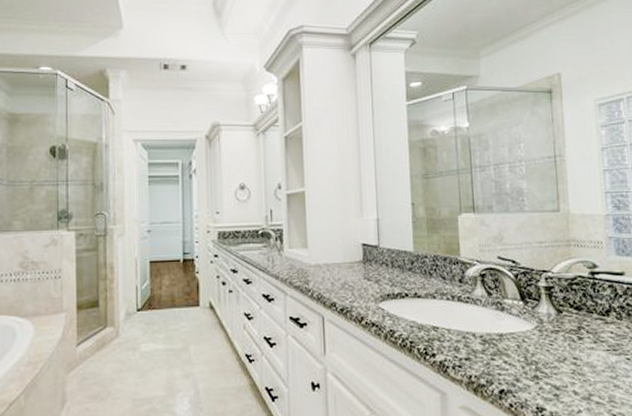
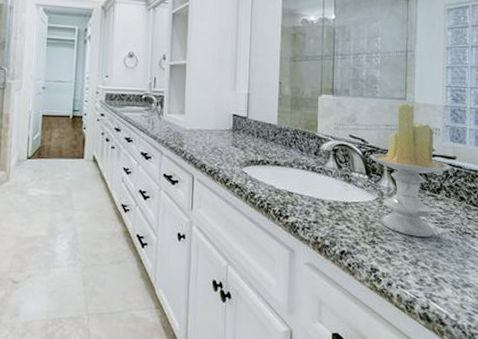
candle: none [523,216,621,368] -> present [370,103,452,238]

